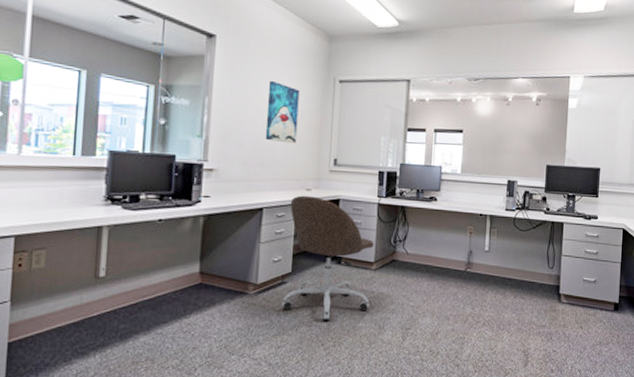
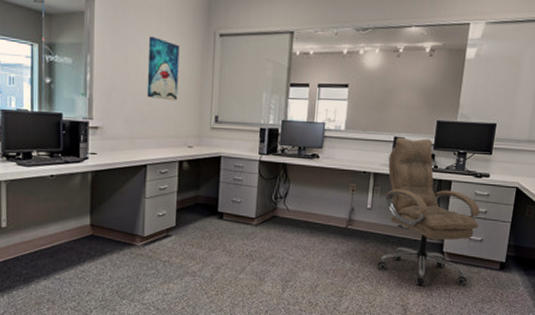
office chair: present [281,195,374,321] -> none [167,152,256,272]
office chair: none [497,180,593,329] -> present [377,137,480,286]

